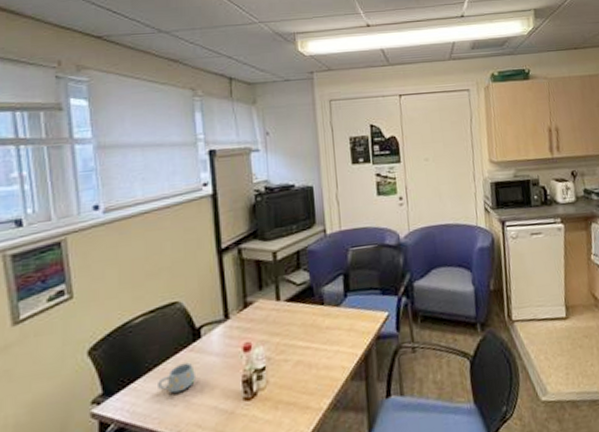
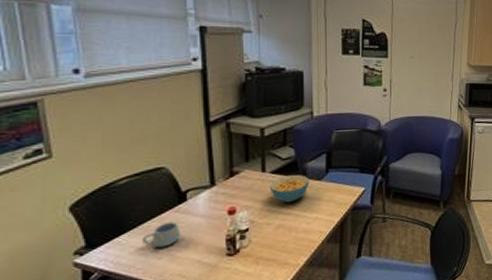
cereal bowl: none [285,301,328,335] -> present [269,174,310,203]

